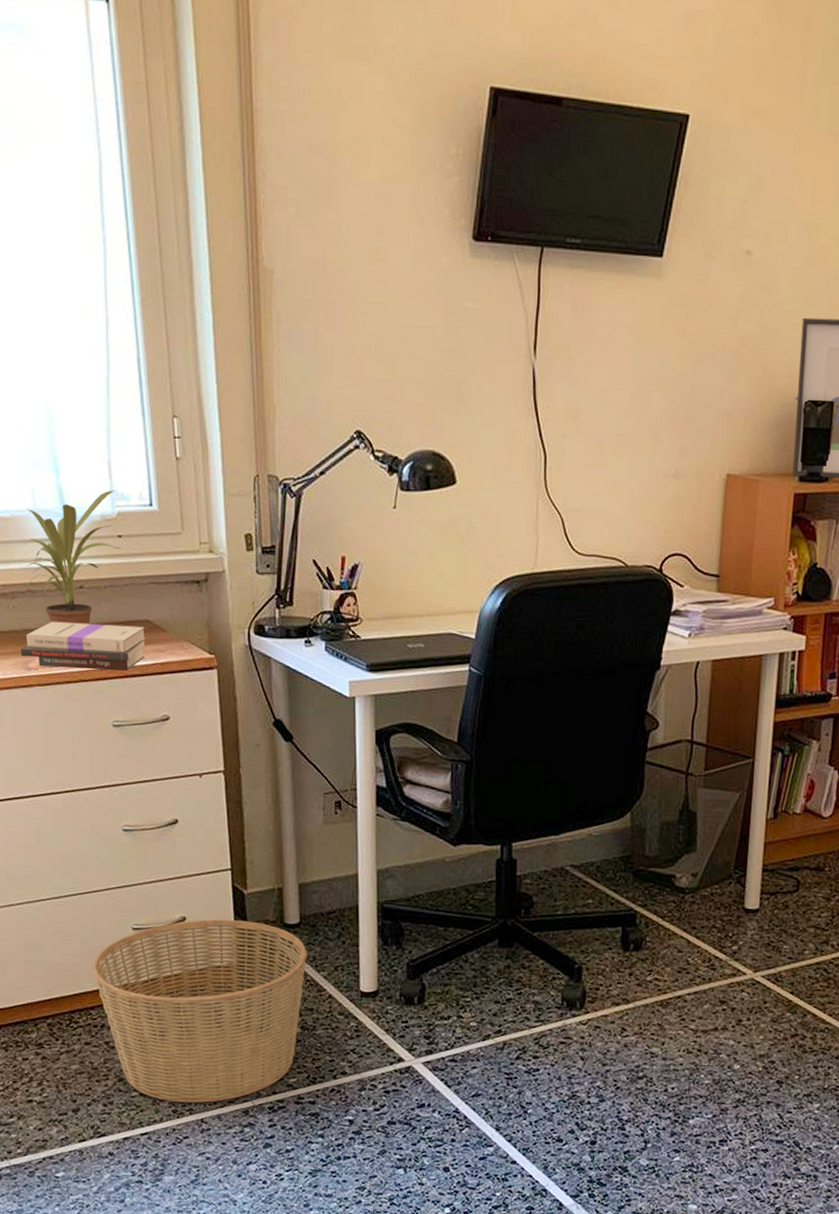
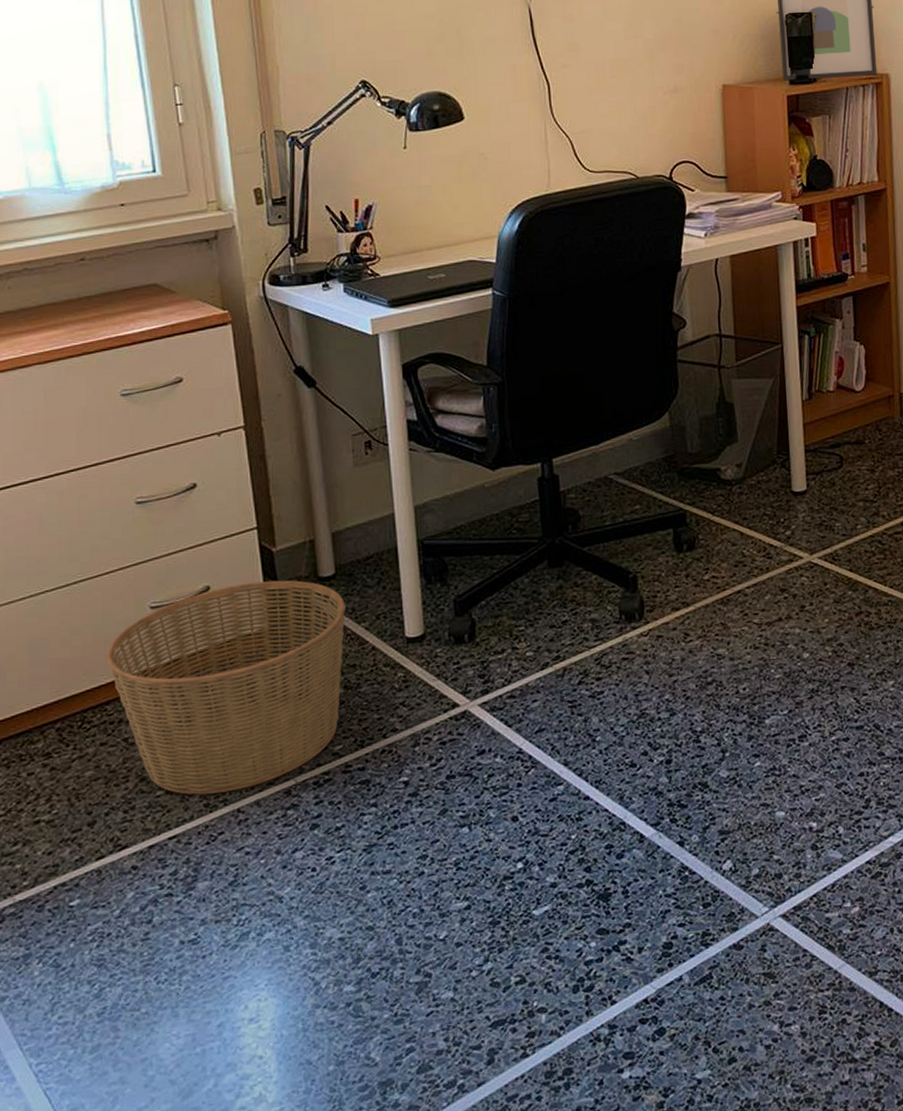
books: present [20,621,146,672] -> none [17,291,154,344]
potted plant: present [26,490,121,624] -> none [21,161,124,299]

